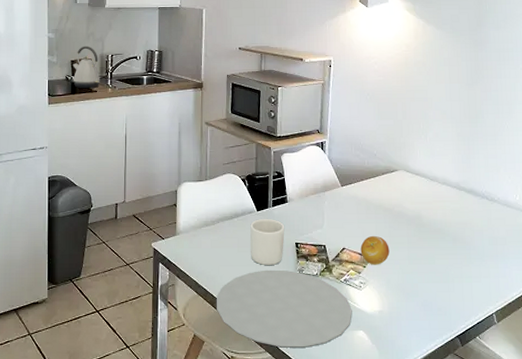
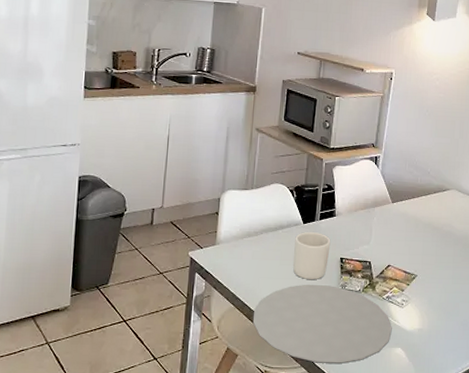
kettle: present [72,46,100,89] -> none [113,37,145,84]
fruit: present [360,235,390,265] -> none [405,253,435,284]

